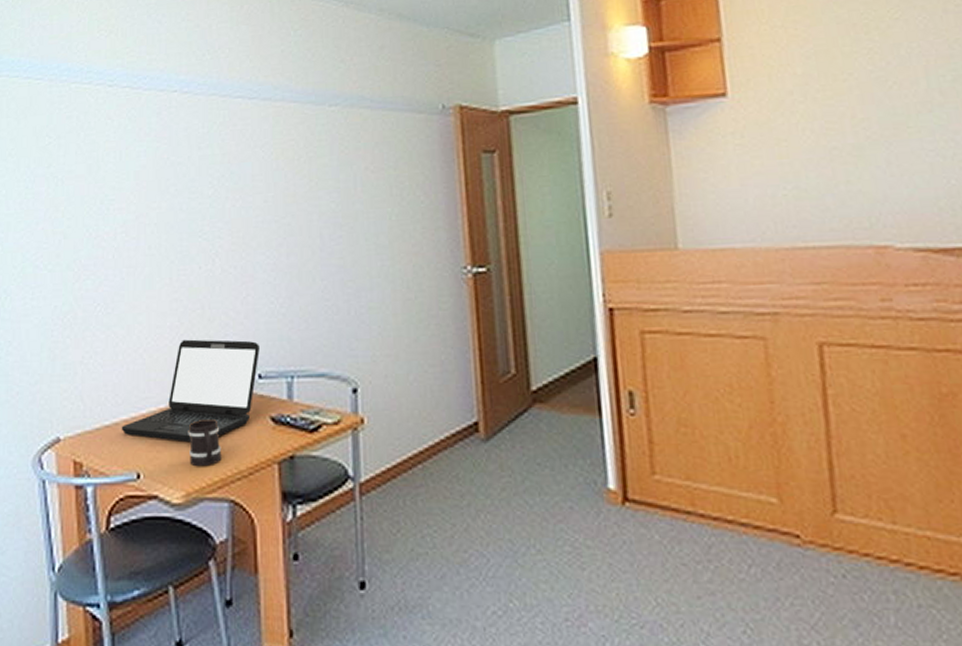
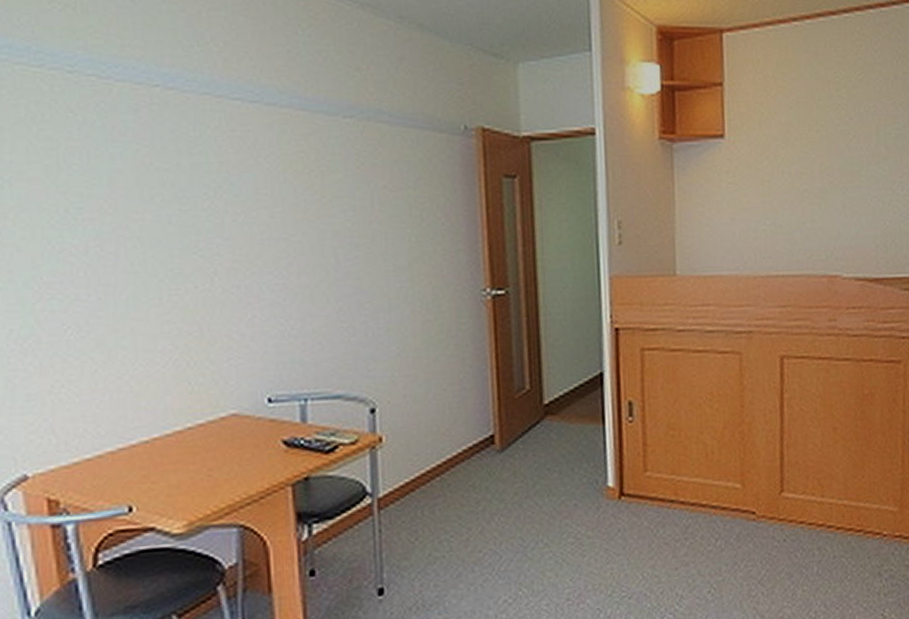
laptop: present [121,339,260,443] -> none [106,364,269,472]
mug: present [188,418,222,467] -> none [188,445,229,495]

